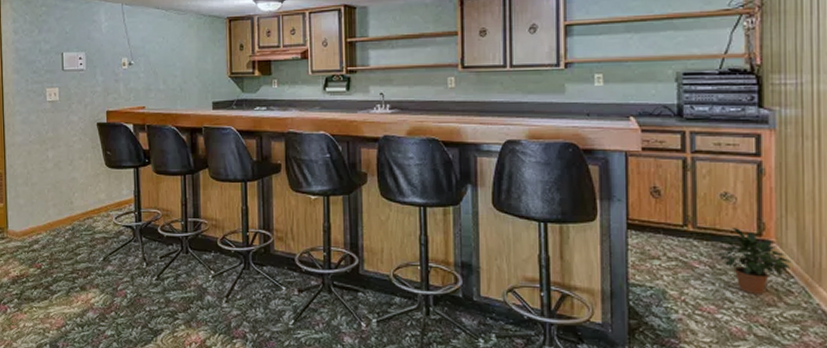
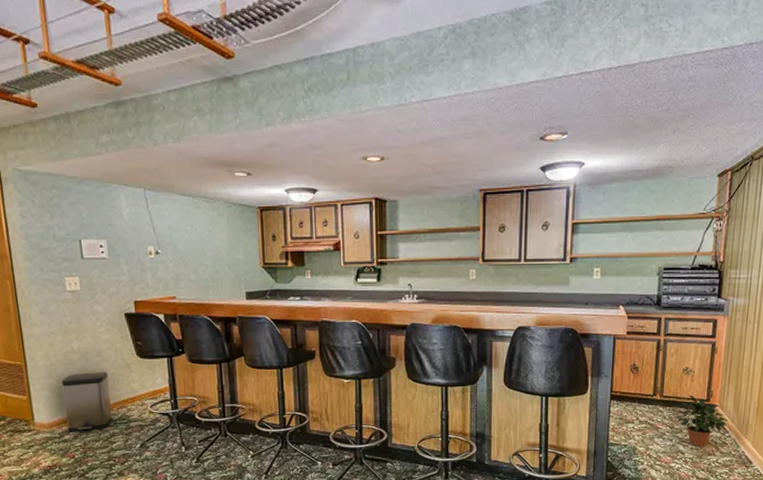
pedal bin: none [35,181,79,242] -> present [61,372,113,432]

